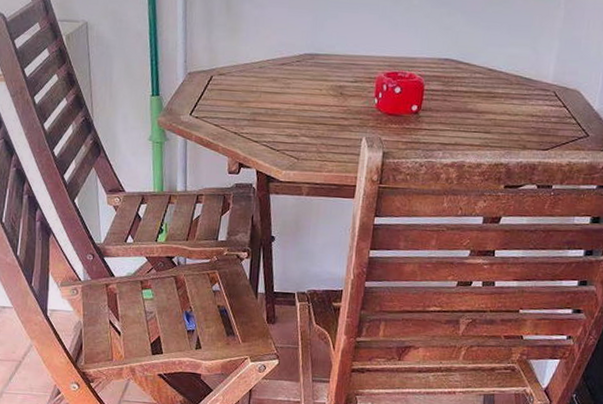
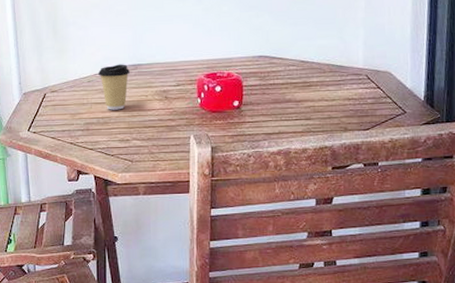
coffee cup: none [271,51,307,102] -> present [98,64,131,110]

